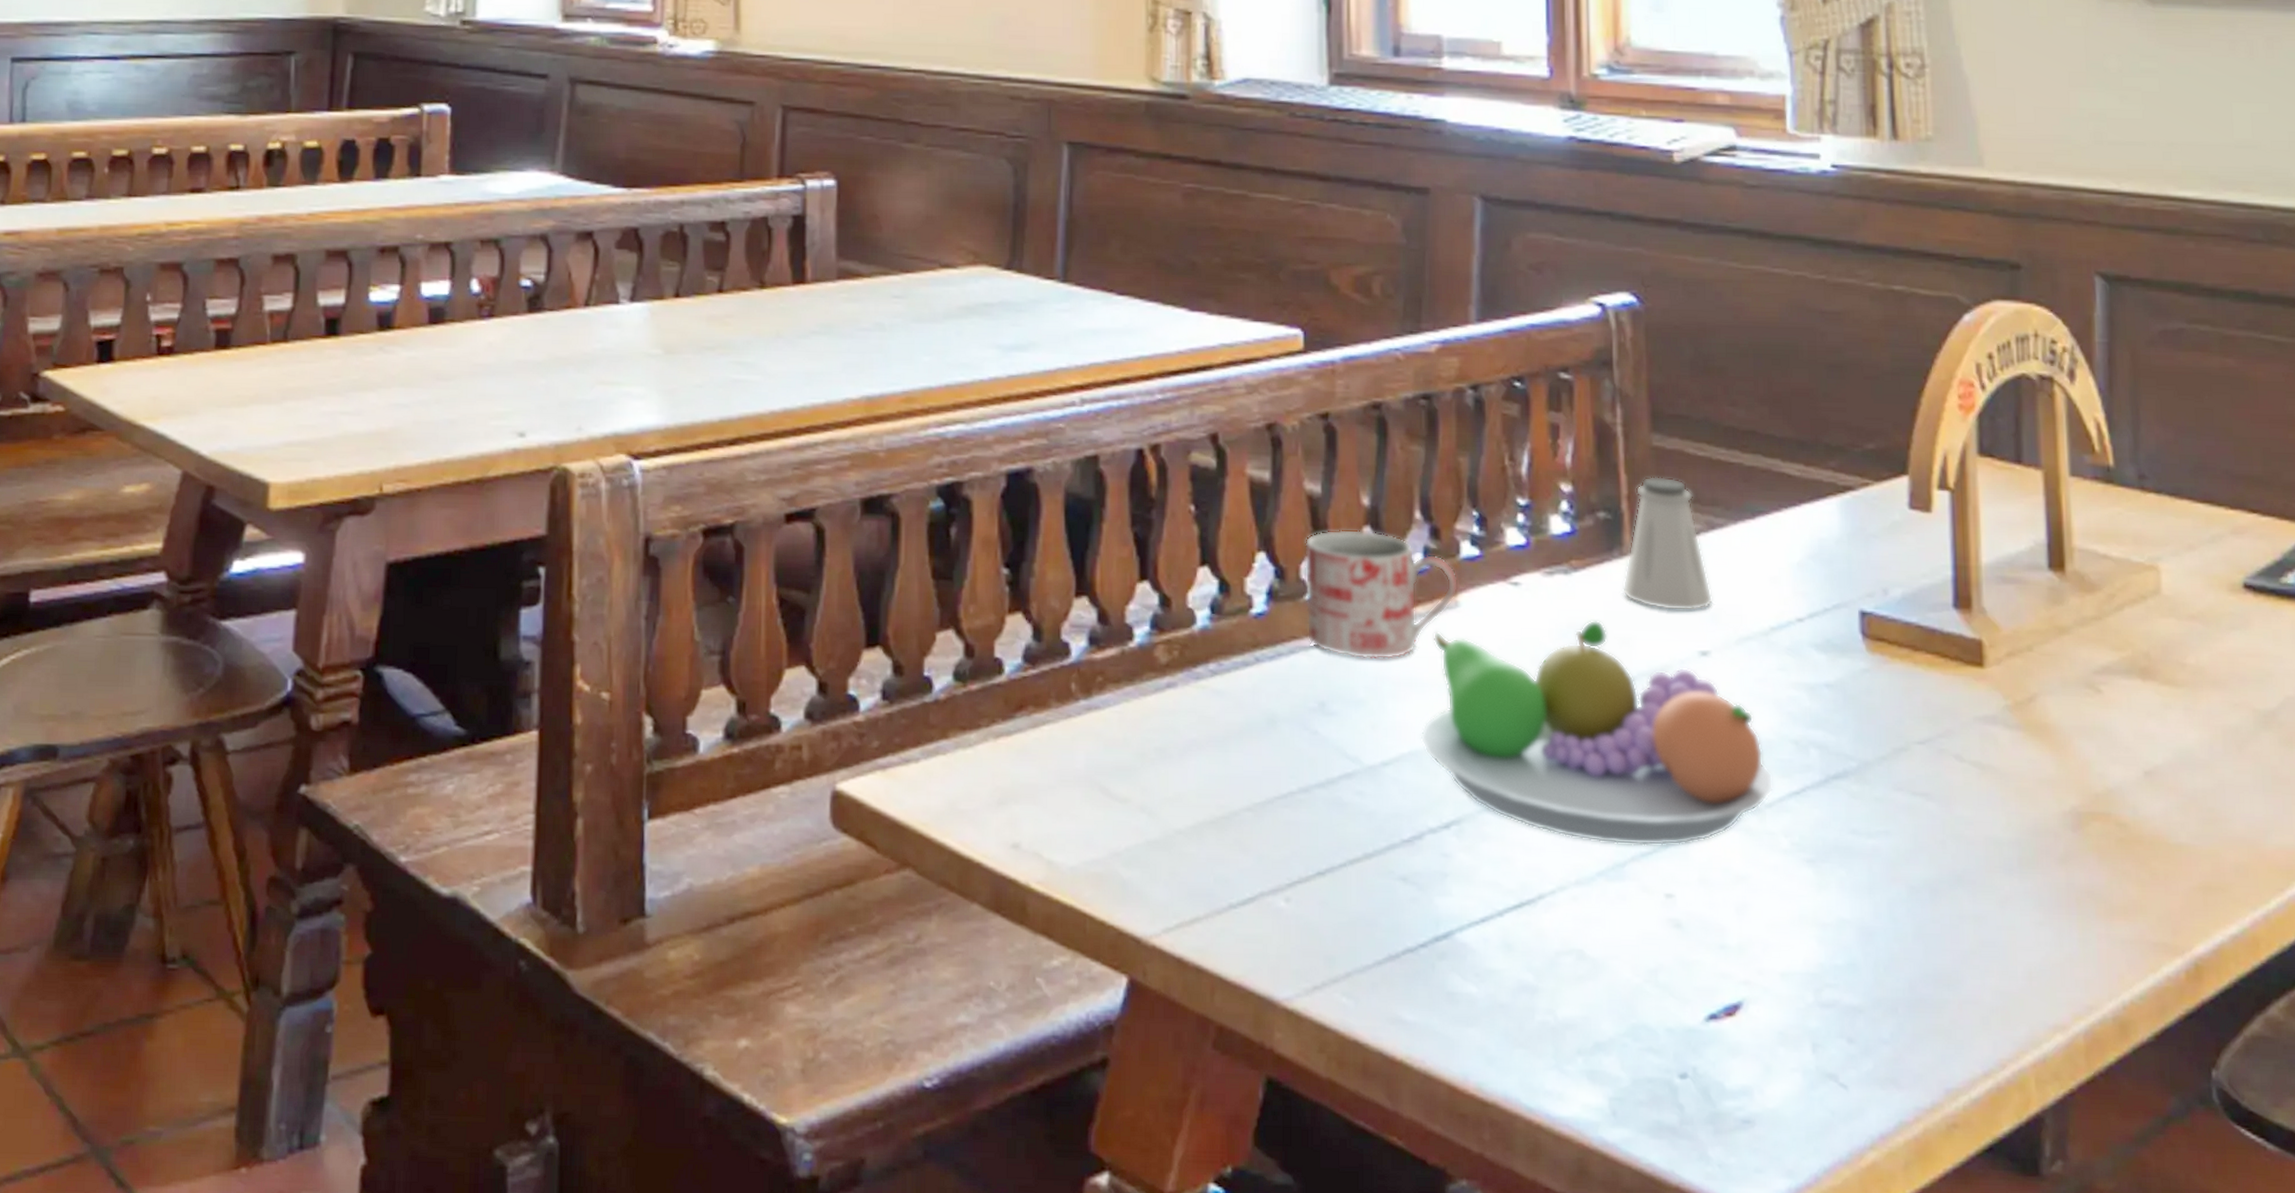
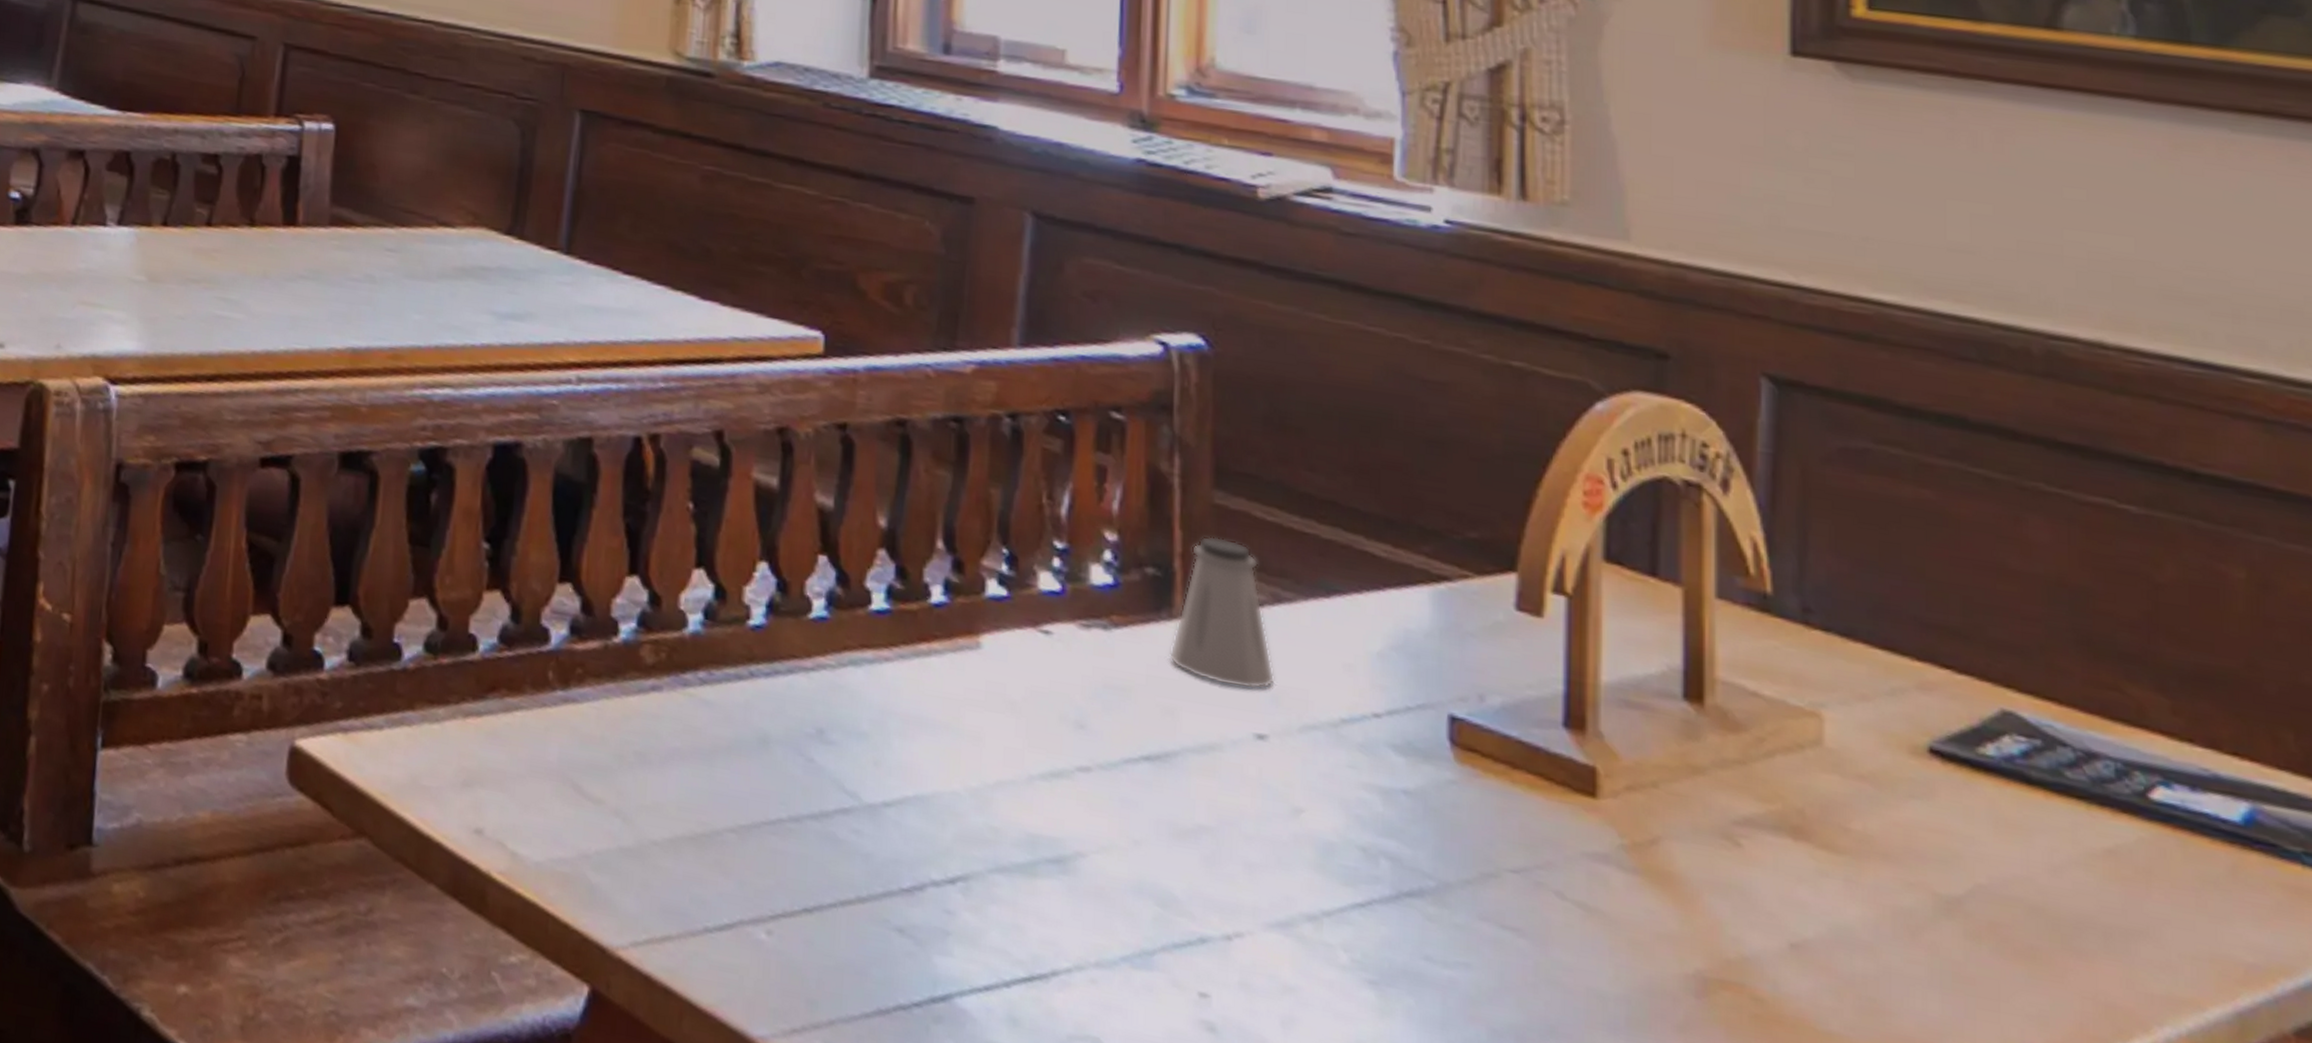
mug: present [1304,529,1459,660] -> none [808,547,982,695]
fruit bowl: present [1420,620,1773,846] -> none [928,671,1334,942]

